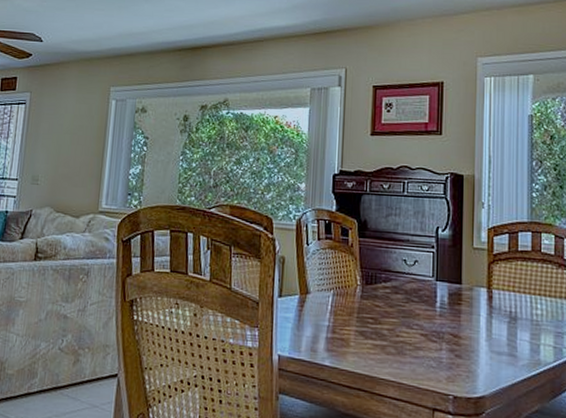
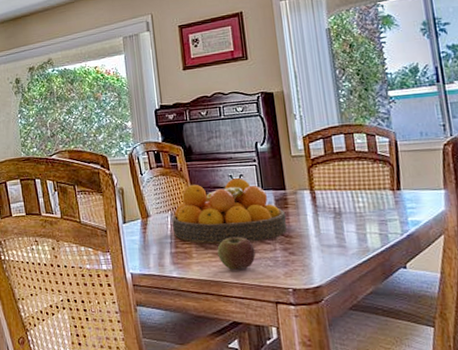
fruit bowl: none [332,263,458,338] -> present [172,178,288,244]
apple: none [378,324,419,367] -> present [217,233,256,270]

